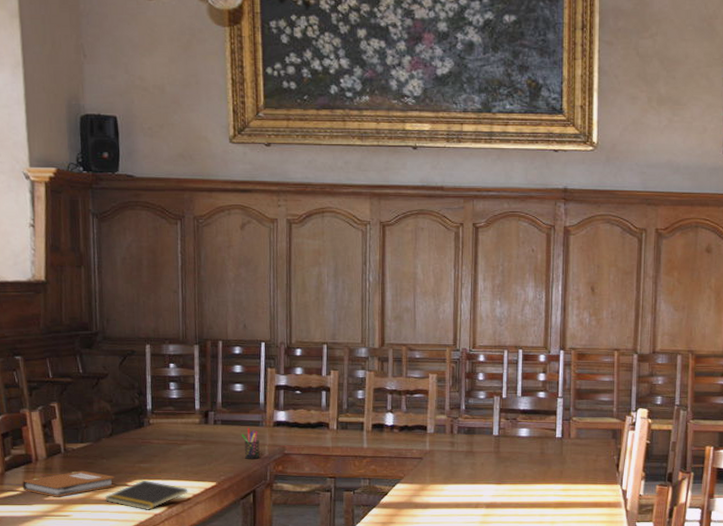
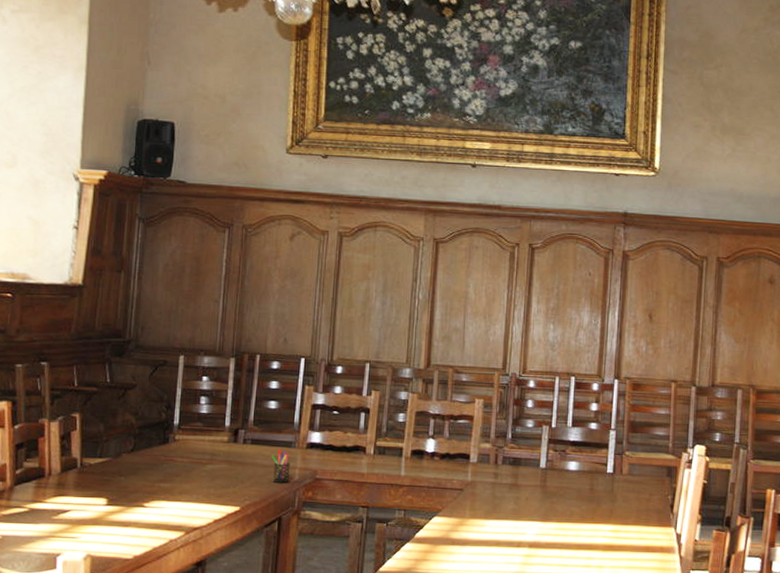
notebook: present [22,470,115,497] -> none [30,488,131,516]
notepad: present [105,481,188,510] -> none [118,502,209,535]

